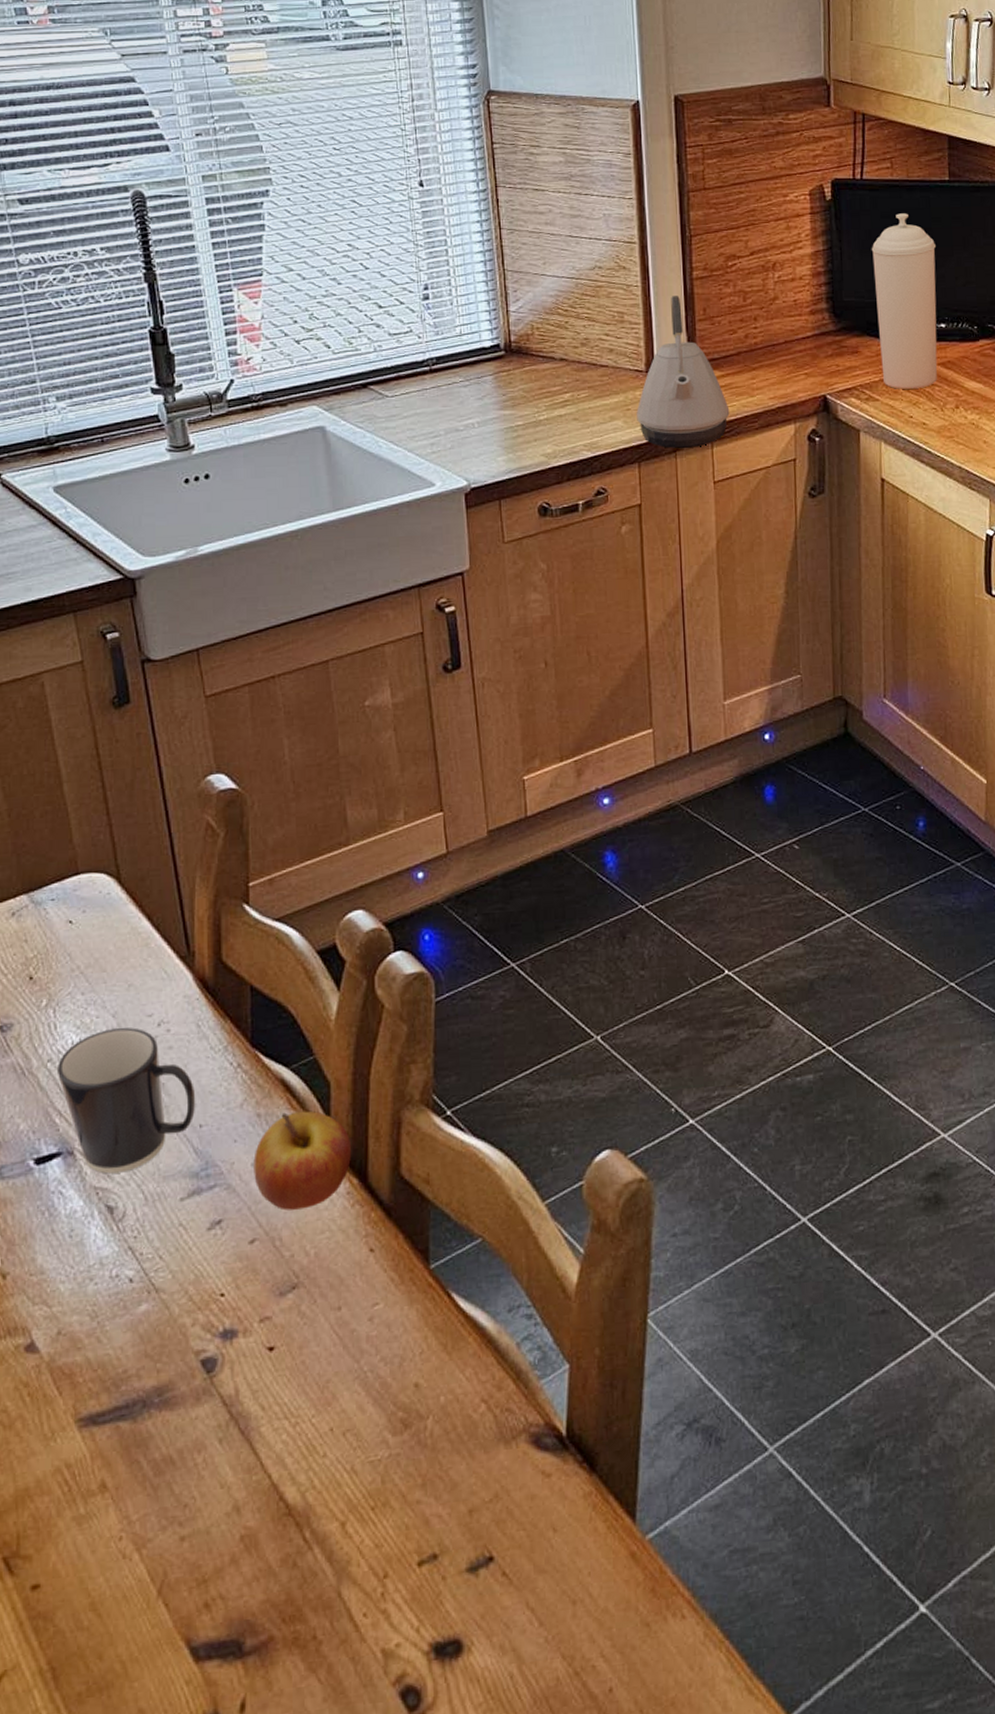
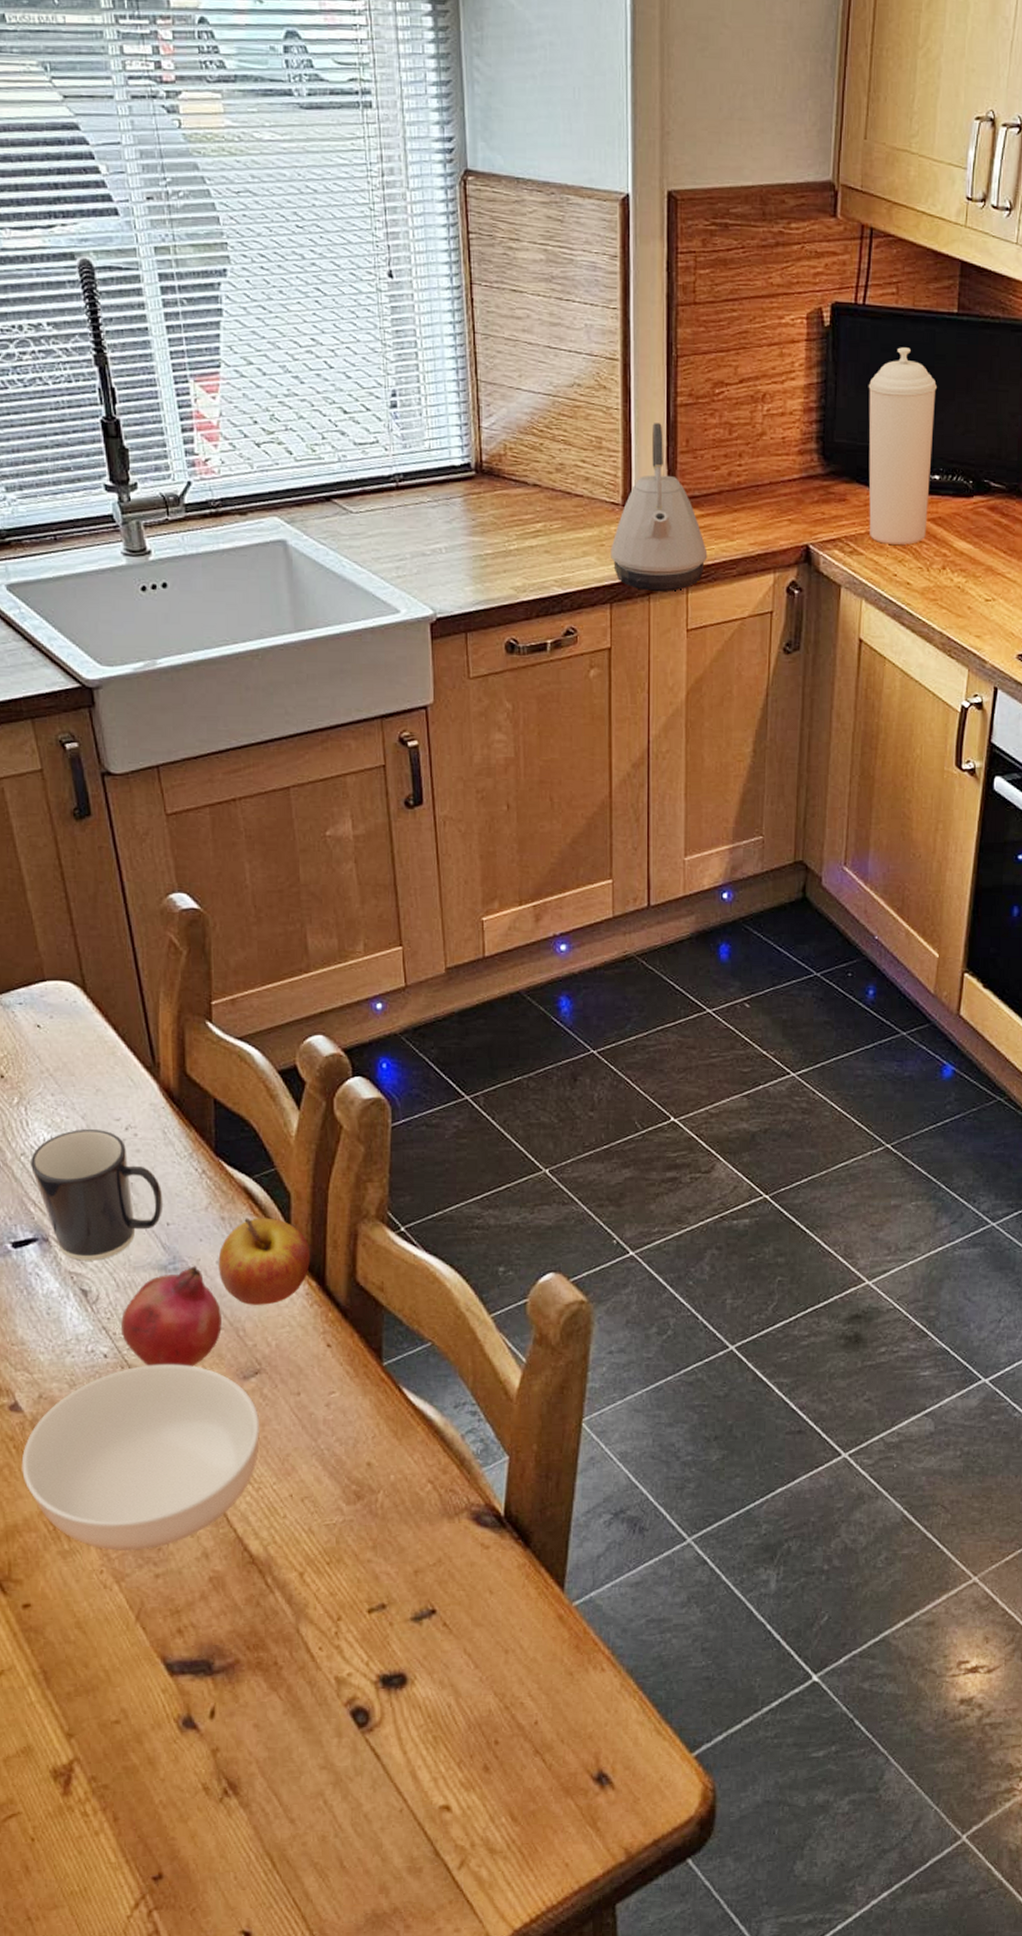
bowl: none [36,1283,297,1512] -> present [21,1364,260,1552]
fruit: none [148,1170,257,1288] -> present [120,1266,222,1367]

